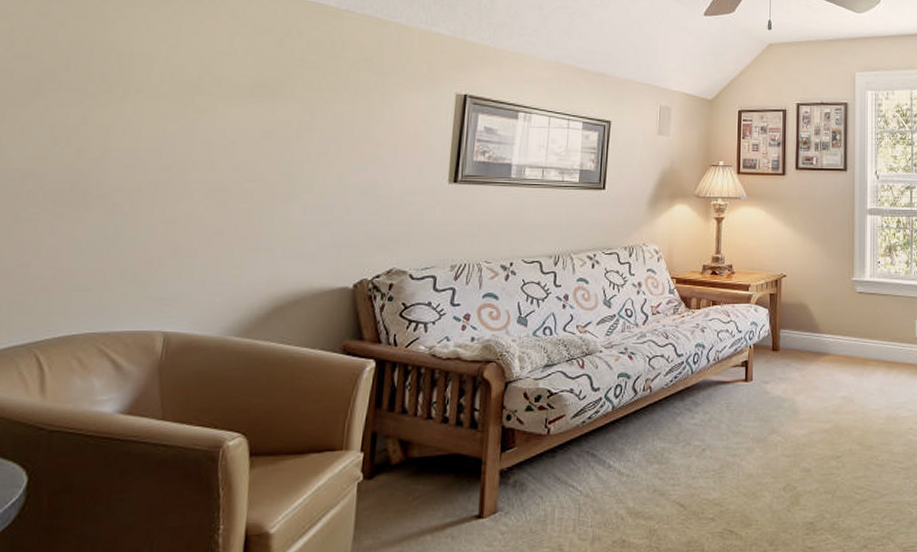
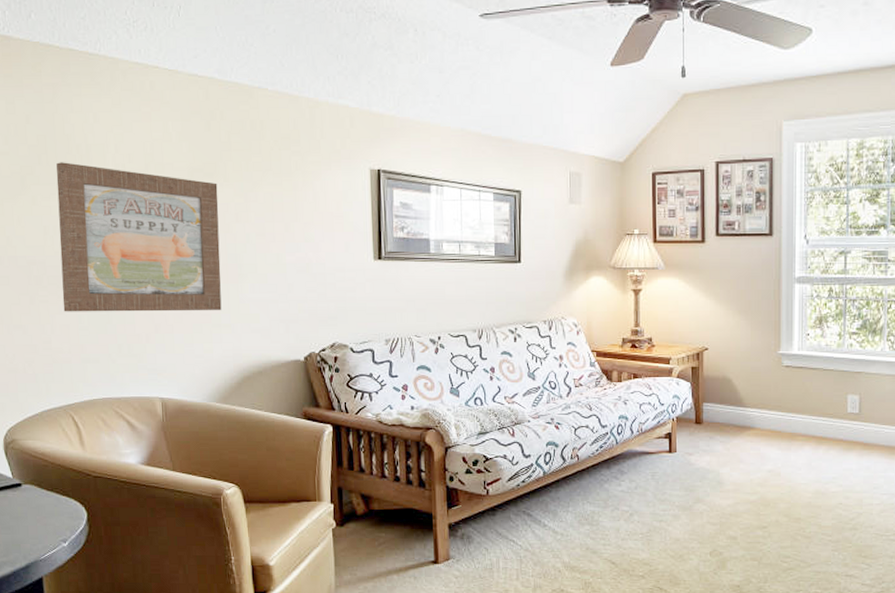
wall art: none [56,69,282,234] -> present [56,162,222,312]

